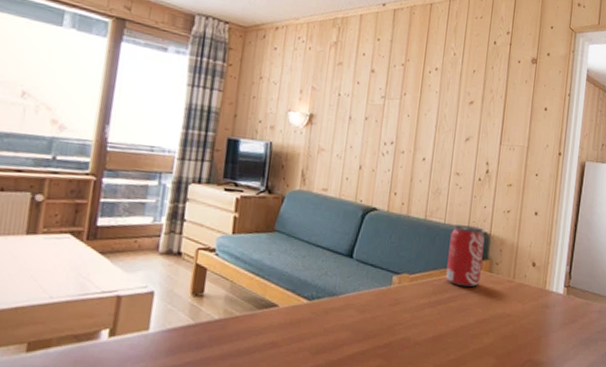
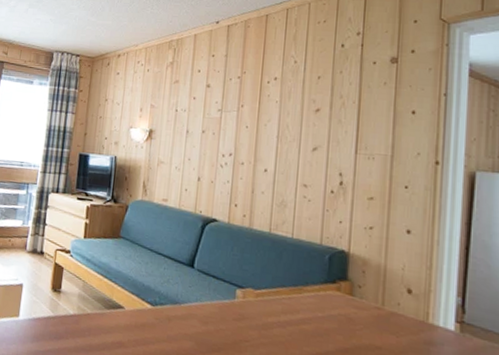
beverage can: present [446,224,485,288] -> none [296,239,342,311]

